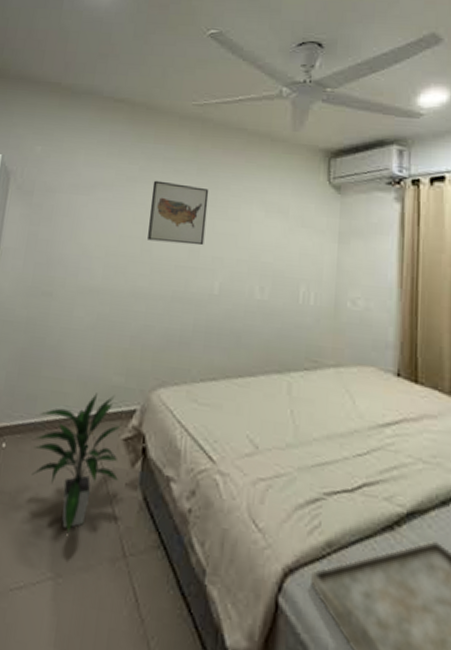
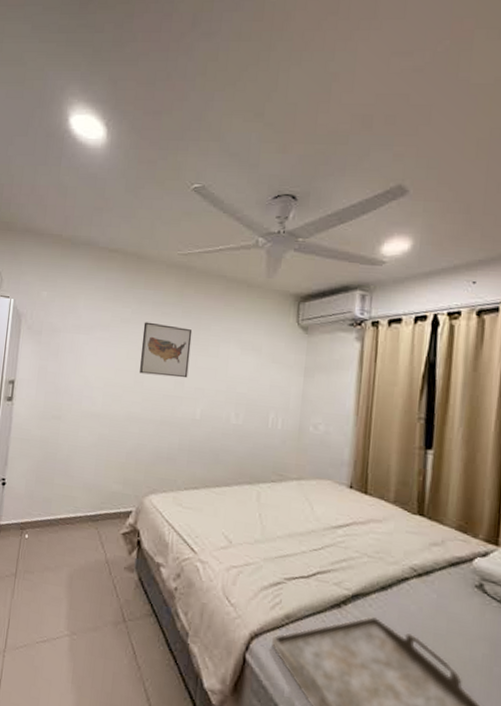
indoor plant: present [31,393,121,534] -> none [49,497,120,604]

